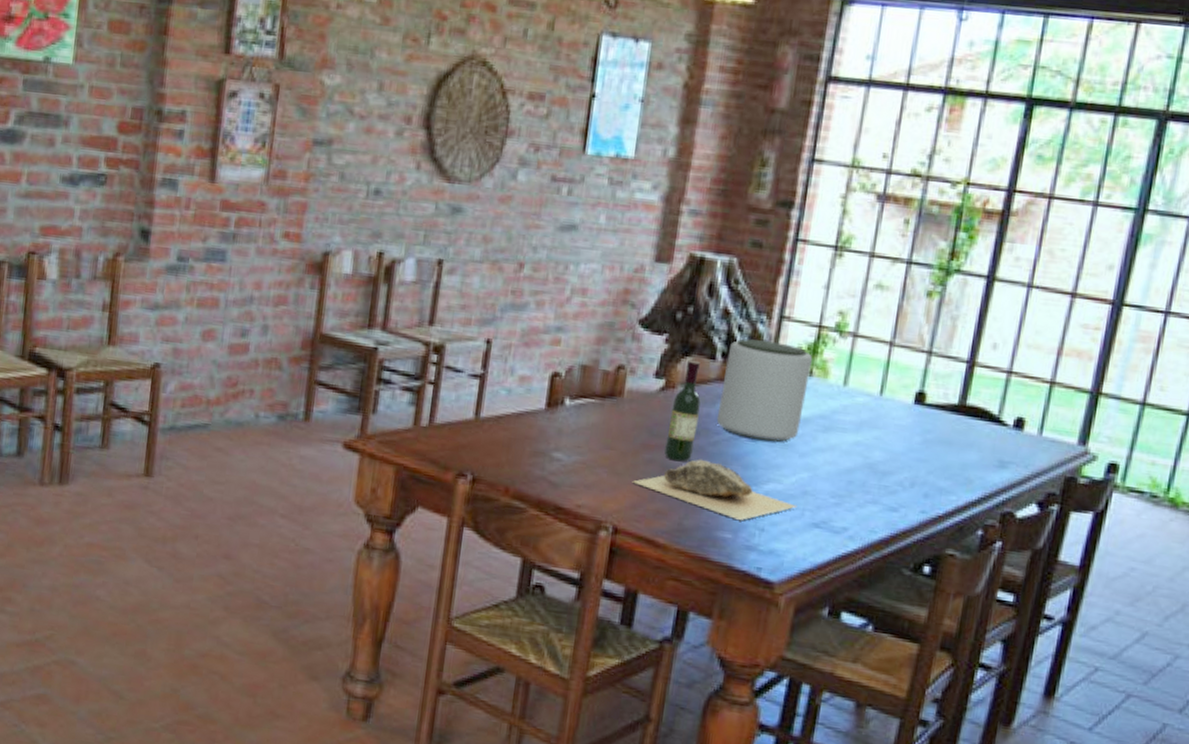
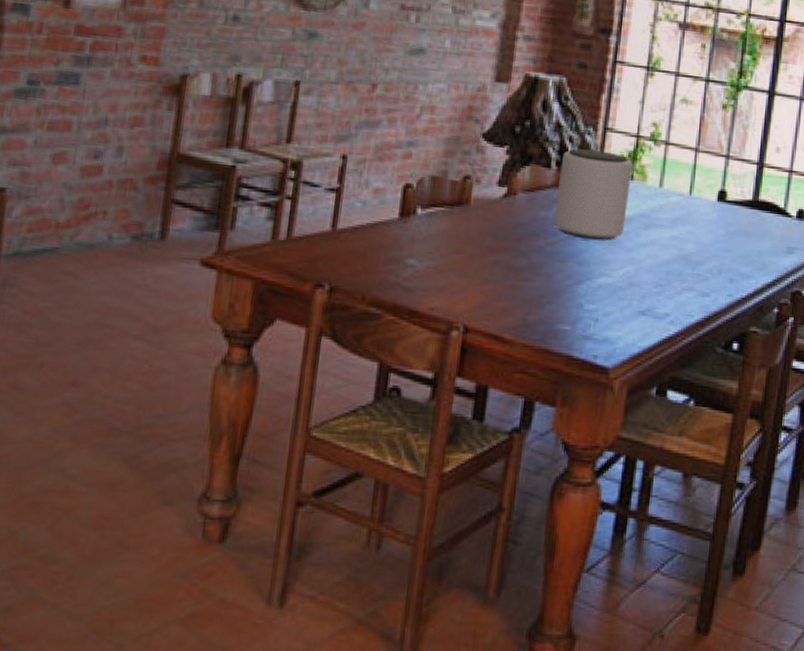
mineral sample: present [632,459,797,520] -> none [480,258,626,312]
wine bottle: present [663,359,701,462] -> none [508,168,539,262]

